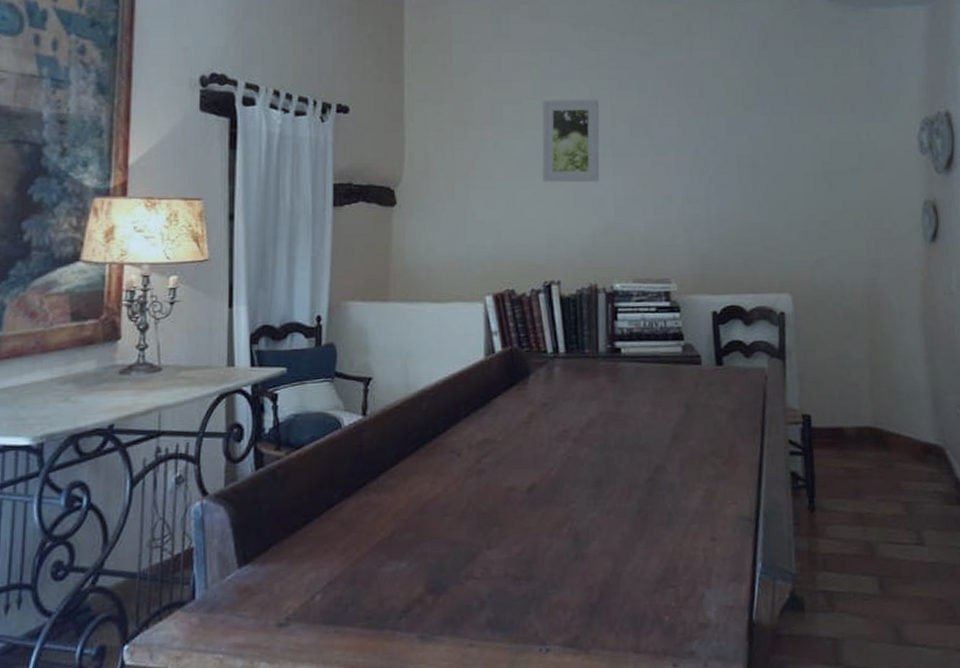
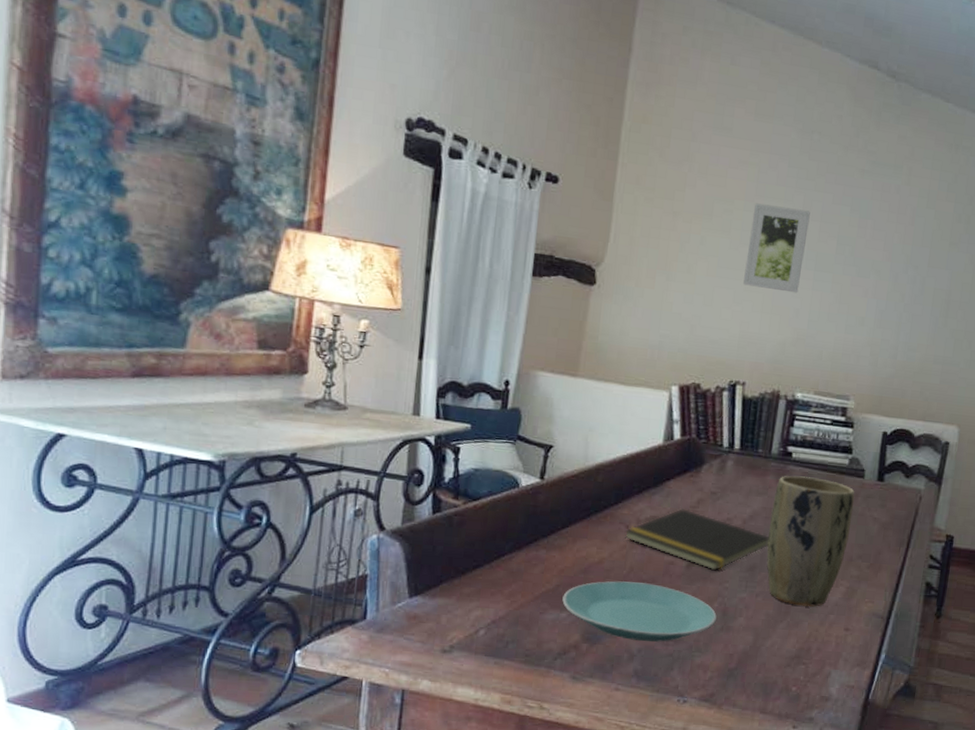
plate: none [400,515,568,585] -> present [562,581,717,642]
notepad: none [457,426,612,492] -> present [624,508,770,571]
plant pot: none [608,372,697,519] -> present [766,475,855,607]

